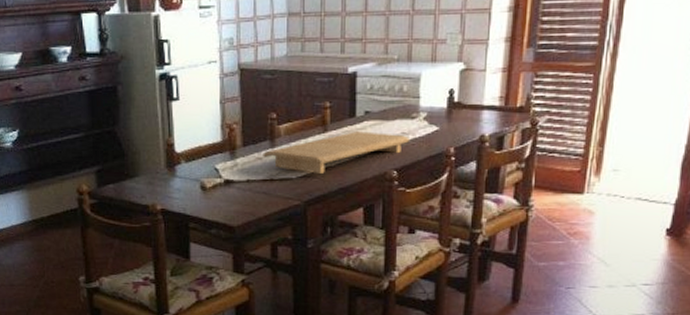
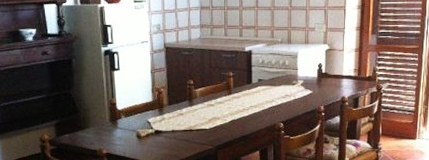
cutting board: present [263,131,411,173] -> none [184,94,292,125]

